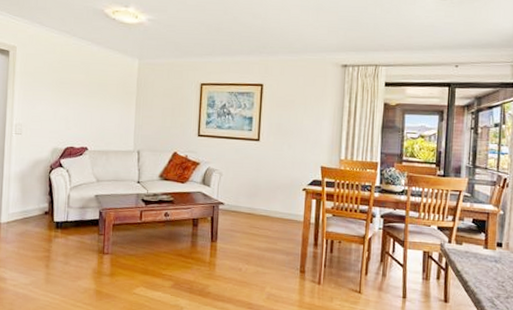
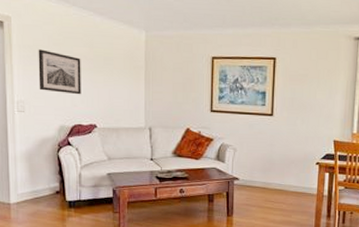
wall art: none [36,76,77,119] -> present [38,49,81,95]

